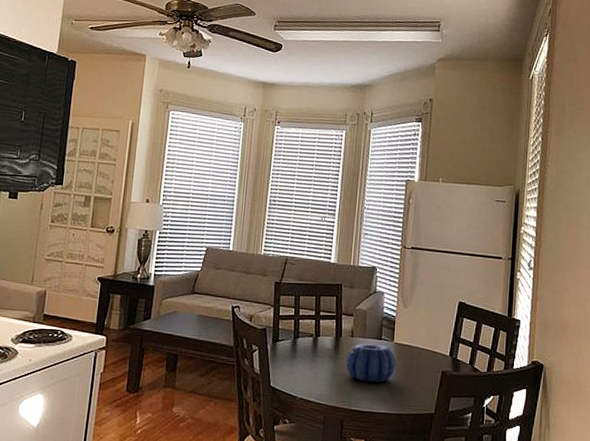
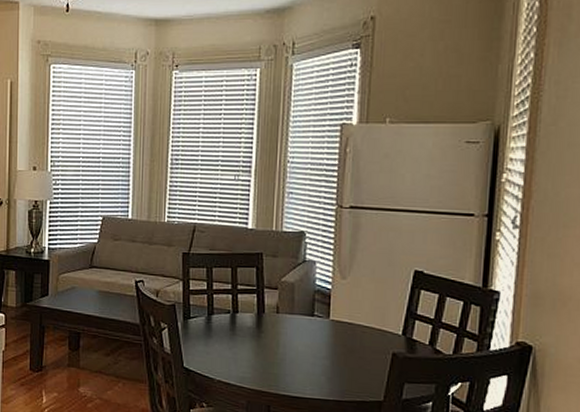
decorative bowl: present [345,344,396,383] -> none [270,321,334,366]

